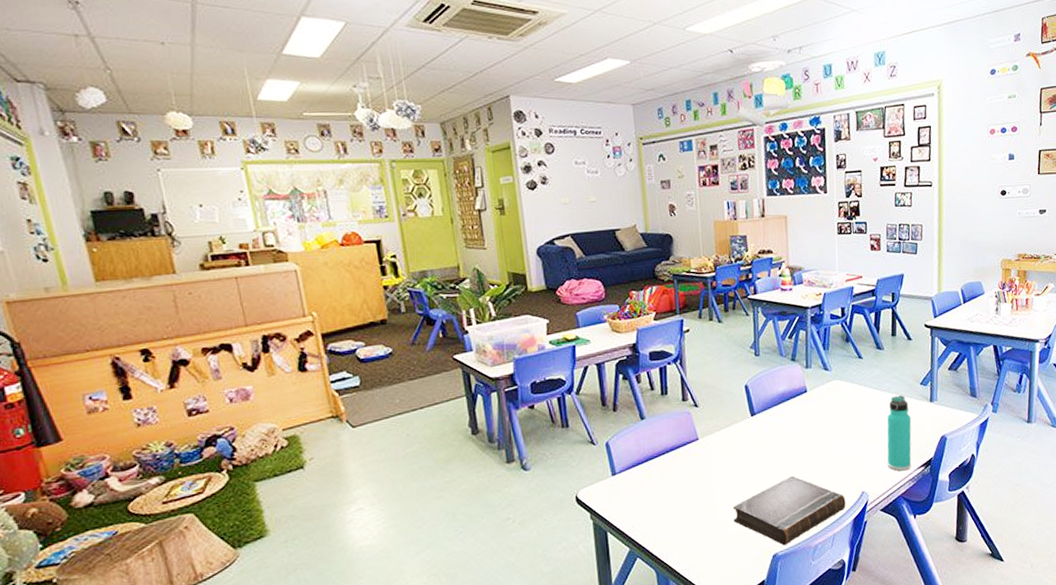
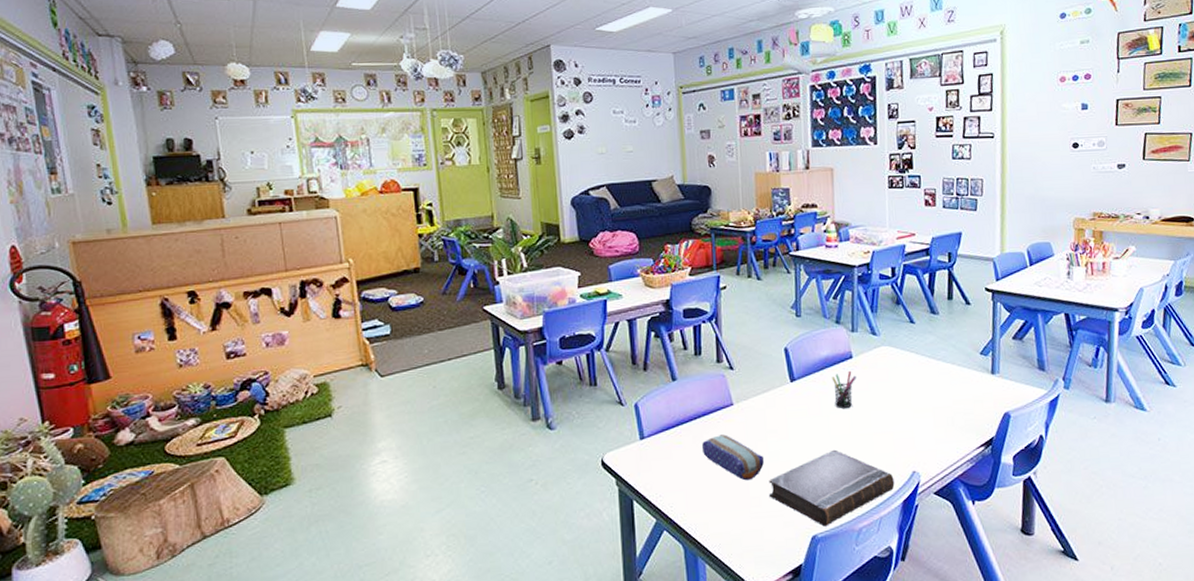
pencil case: none [671,467,728,508] -> present [702,434,764,481]
pen holder: none [788,403,811,439] -> present [831,370,856,408]
thermos bottle: present [887,395,912,471] -> none [942,365,970,451]

